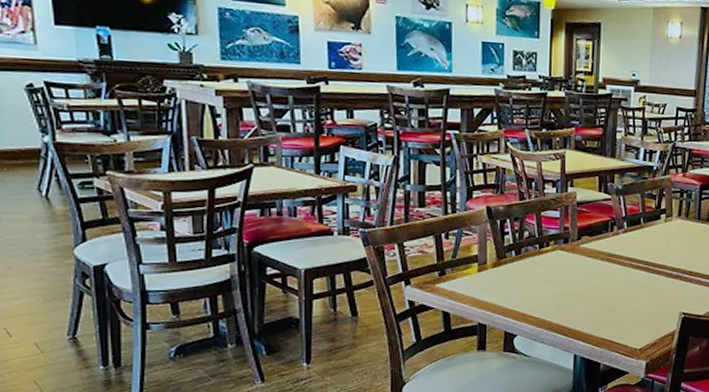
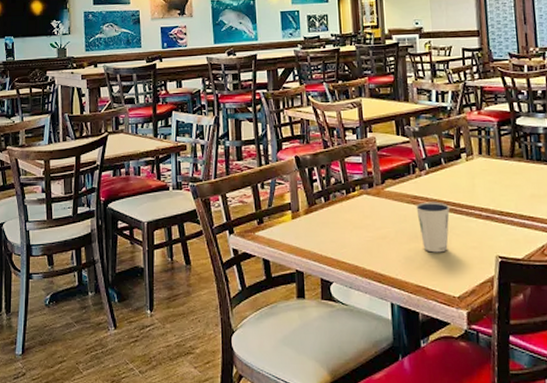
dixie cup: none [609,260,644,308] -> present [415,202,451,253]

